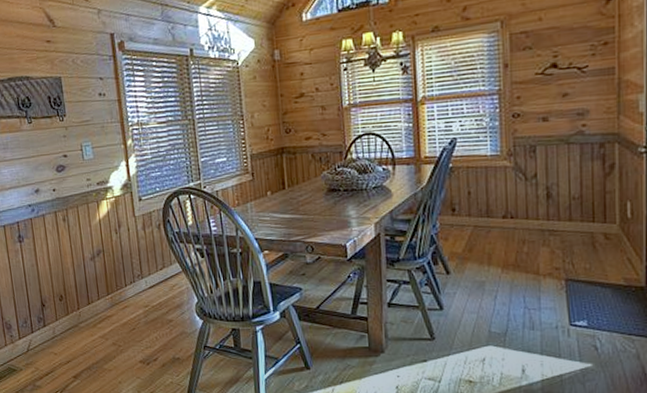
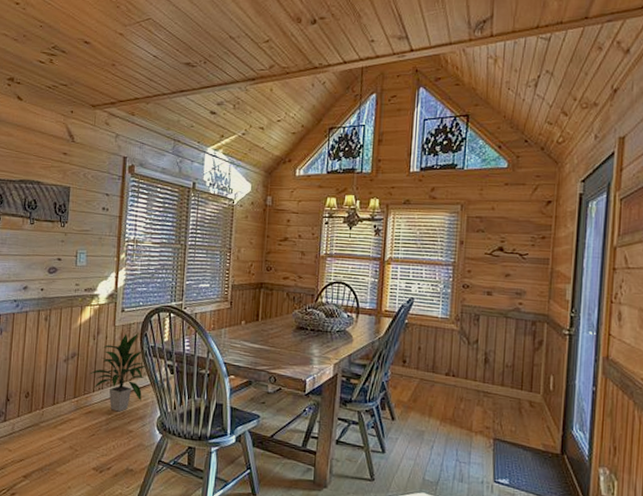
indoor plant: none [117,219,176,303] -> present [88,332,146,412]

